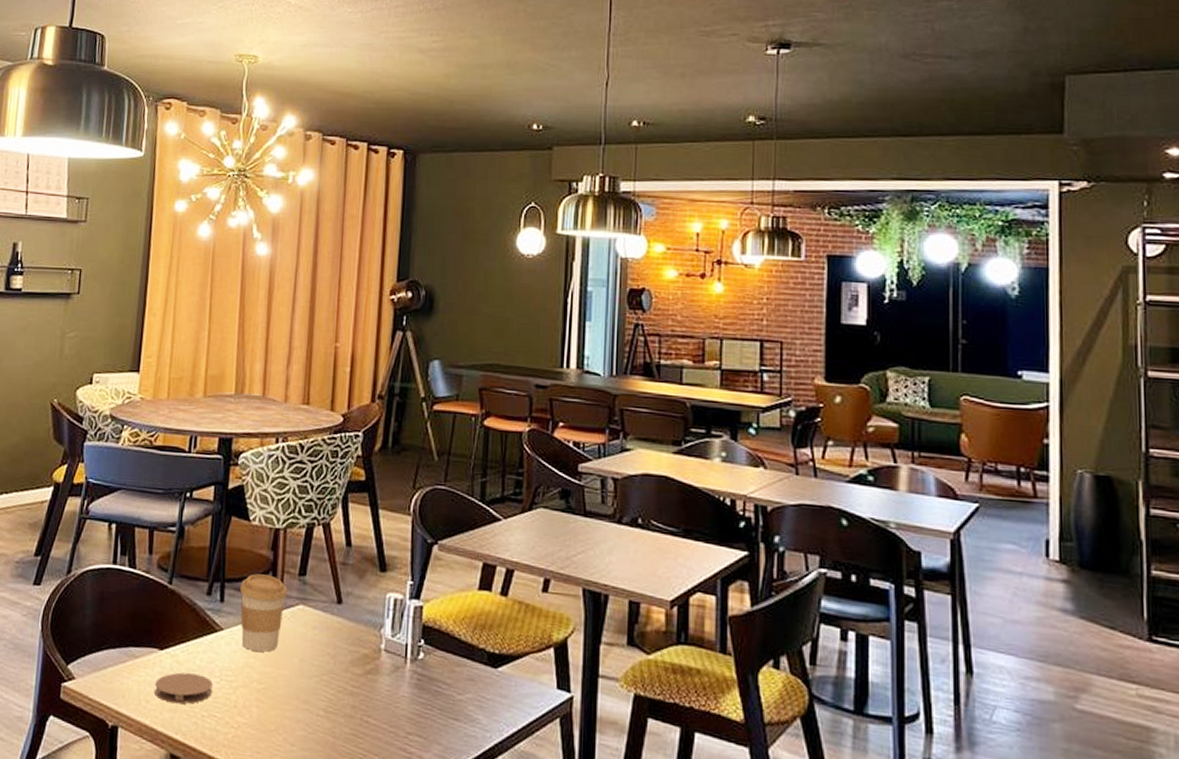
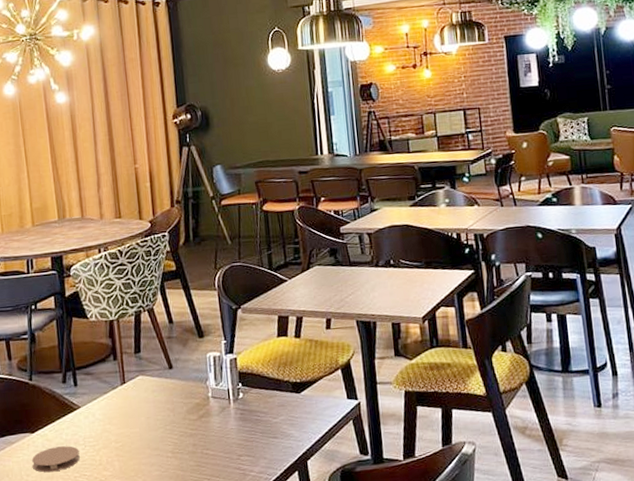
coffee cup: present [239,573,287,652] -> none [88,357,128,419]

